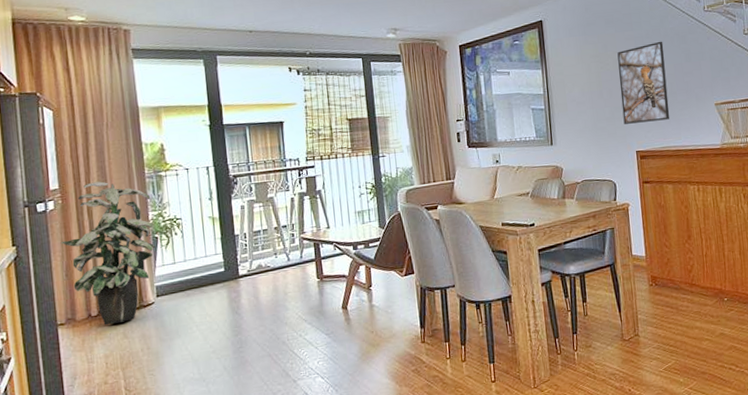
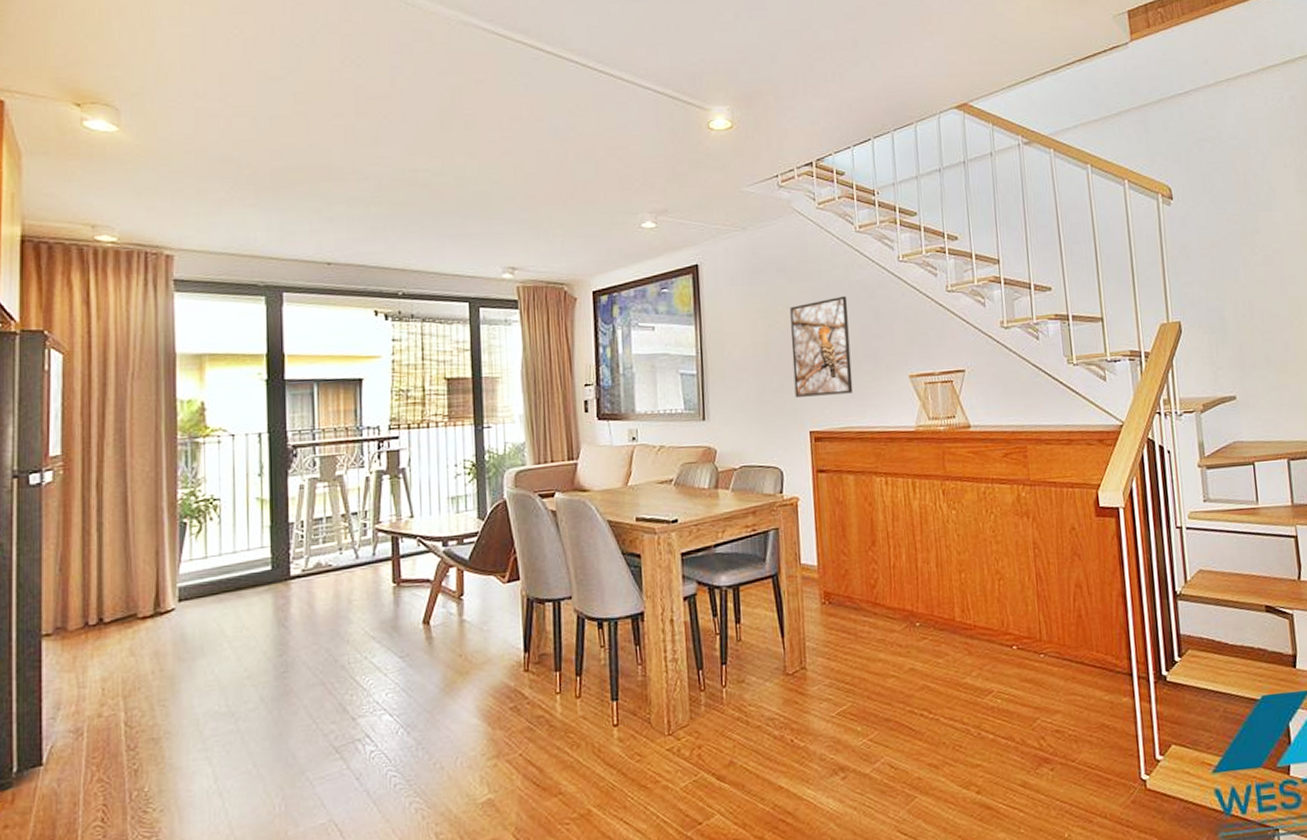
indoor plant: present [60,181,155,325] -> none [56,447,182,638]

